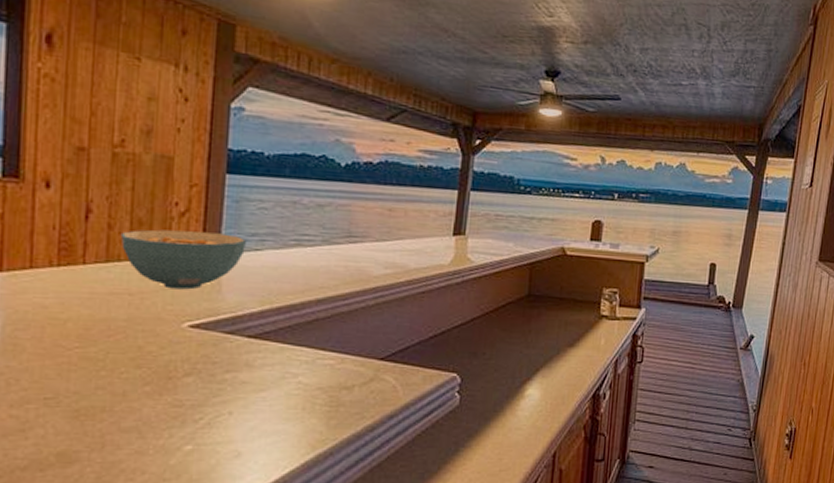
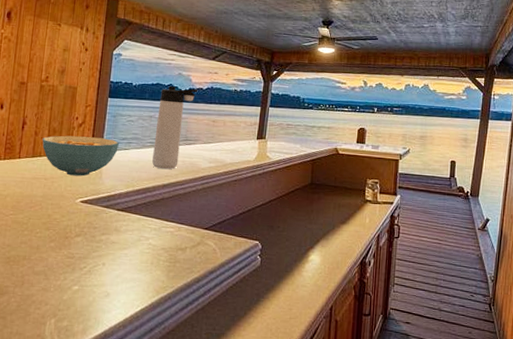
thermos bottle: none [299,158,366,278] -> present [152,86,198,169]

